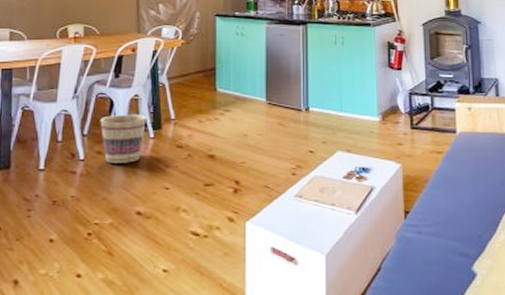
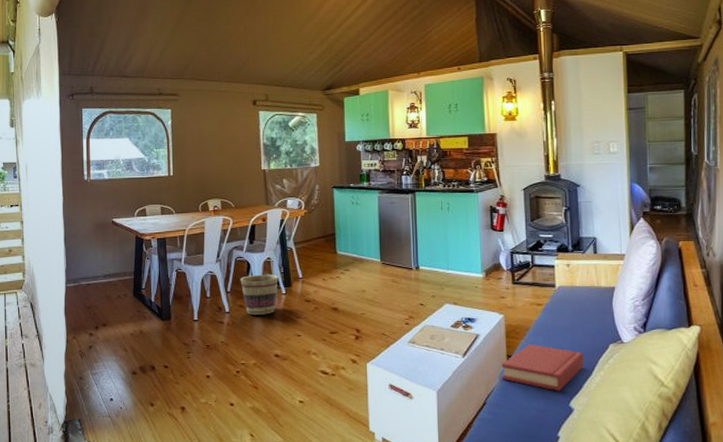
hardback book: none [398,198,487,253] -> present [501,344,584,391]

